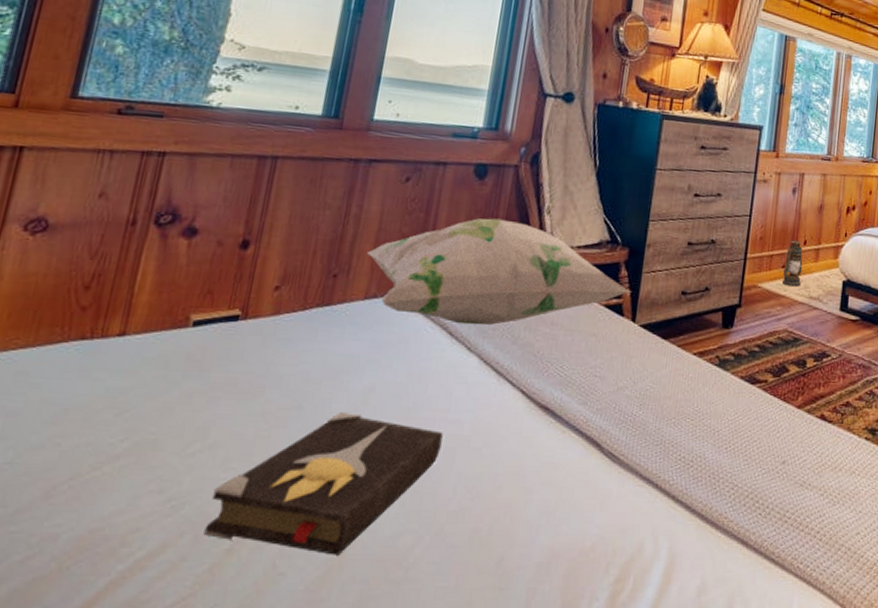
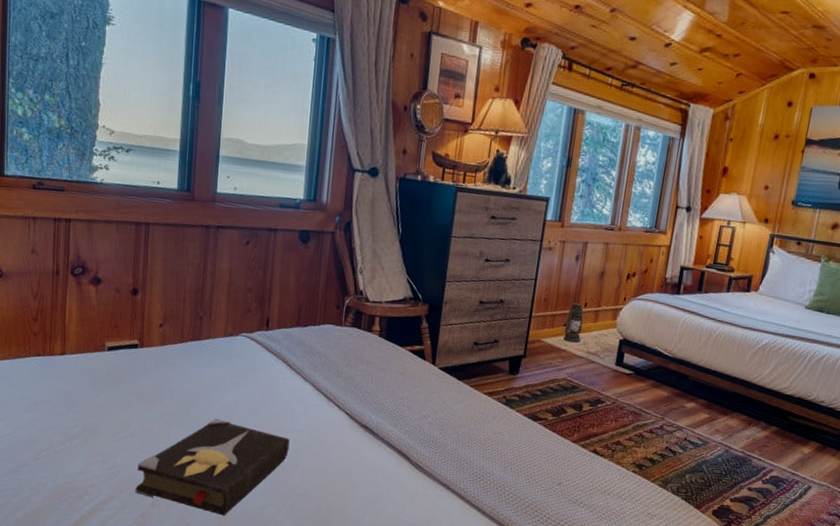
decorative pillow: present [366,218,631,326] -> none [222,276,431,361]

